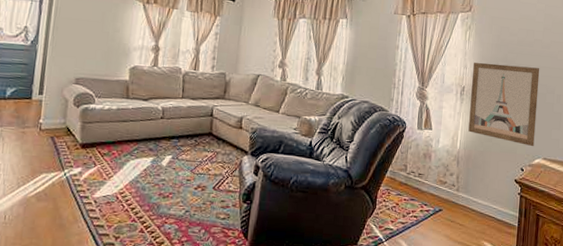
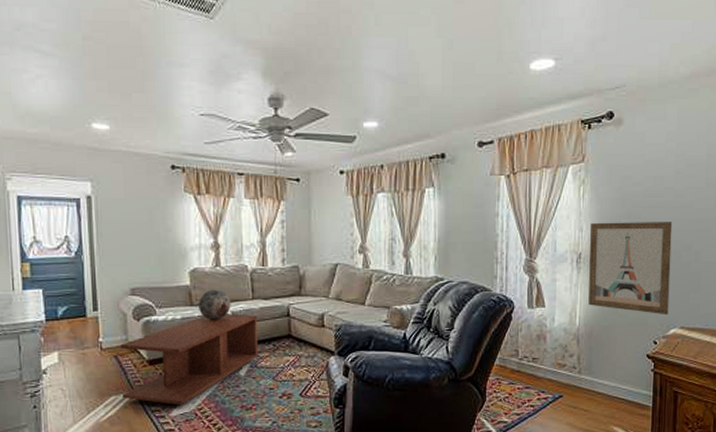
coffee table: none [52,108,185,188] -> present [120,314,259,406]
decorative globe: none [133,86,163,114] -> present [199,289,231,321]

